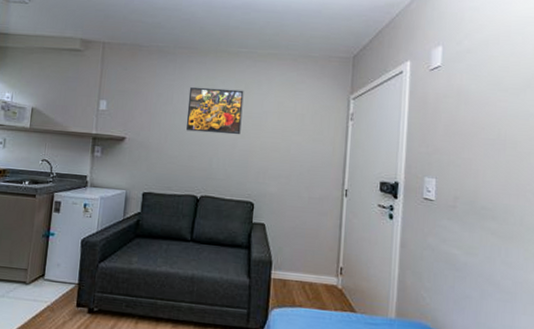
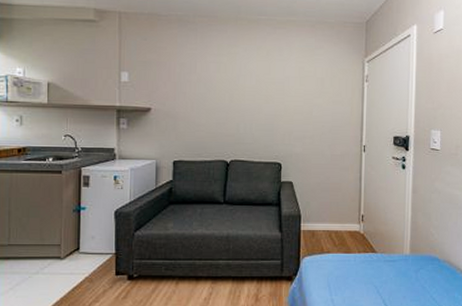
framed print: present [186,86,244,135] -> none [211,55,266,101]

